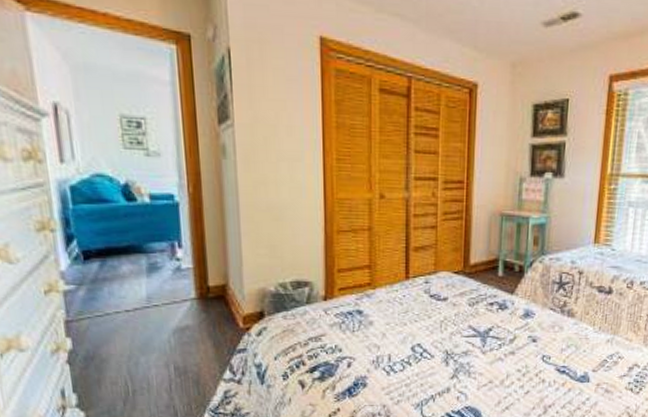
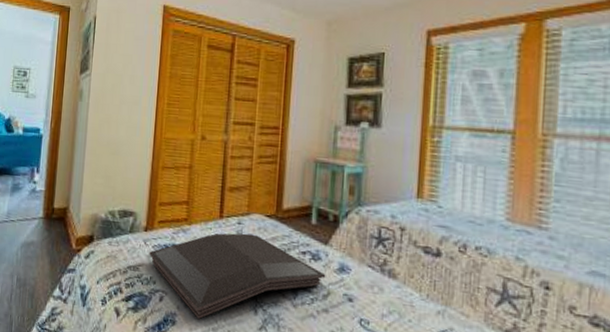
serving tray: none [331,292,512,378] -> present [149,233,326,319]

